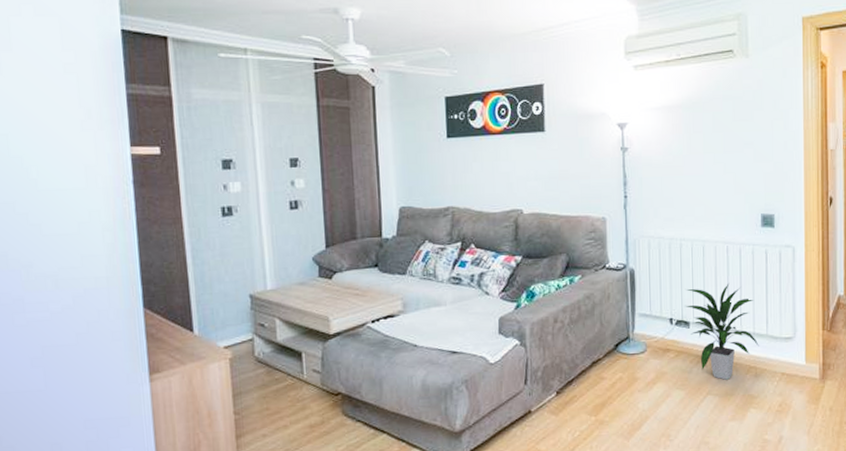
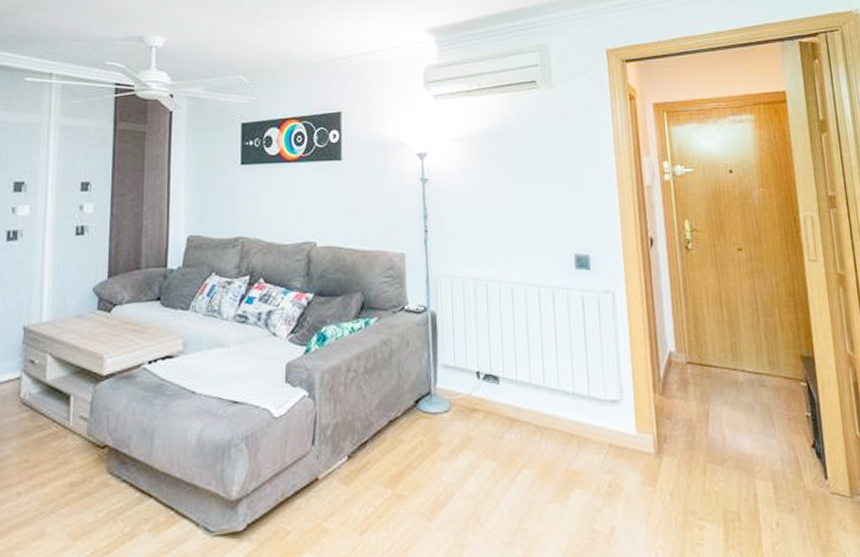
indoor plant: present [685,282,759,380] -> none [493,331,581,450]

